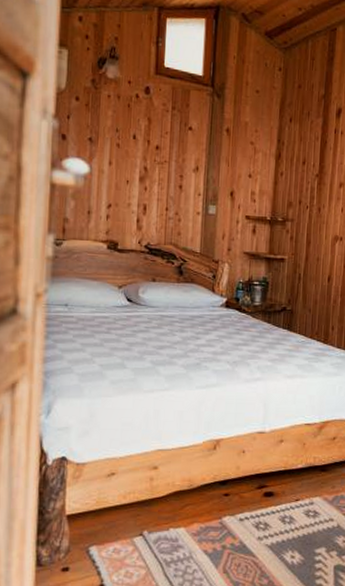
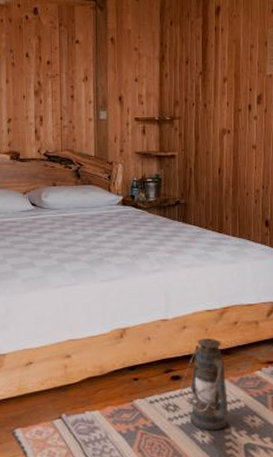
lantern: none [272,453,321,551] -> present [180,338,228,430]

